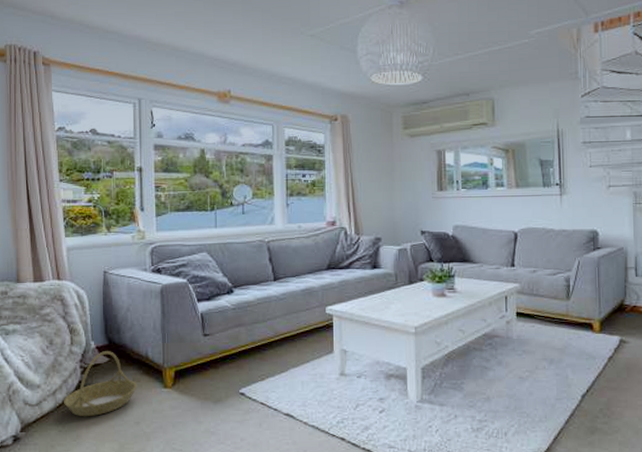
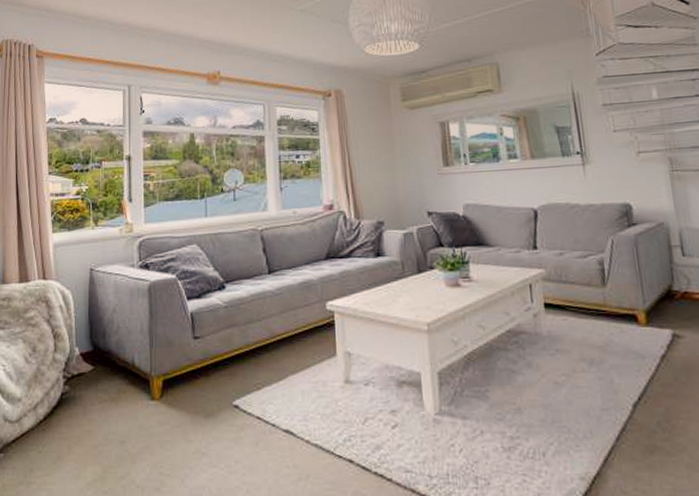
basket: present [64,351,138,417] -> none [45,358,123,436]

